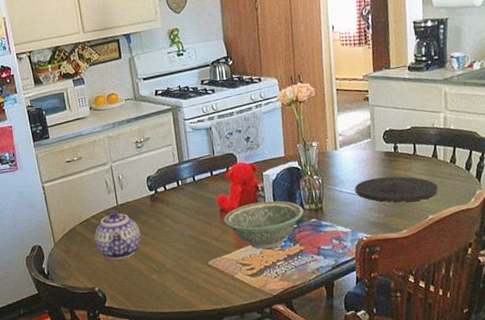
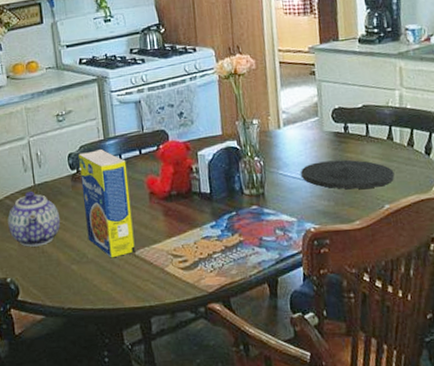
legume: none [156,172,208,268] -> present [78,149,135,258]
bowl: present [223,200,304,249] -> none [152,184,244,239]

